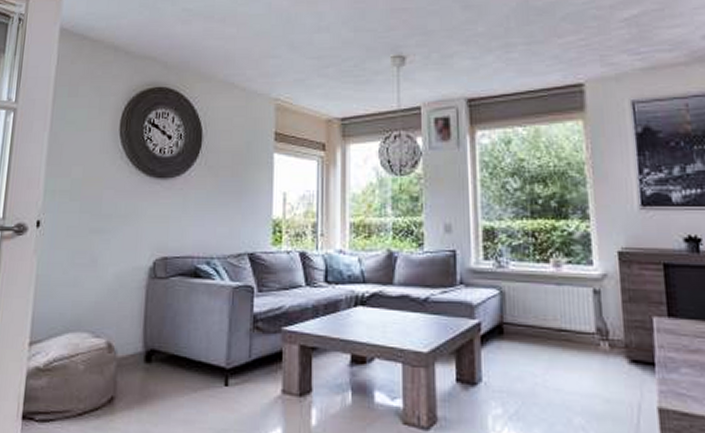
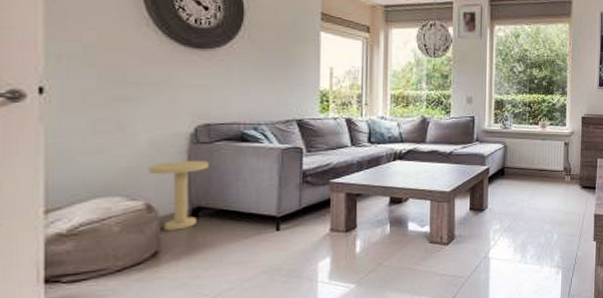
side table: none [111,296,164,375] -> present [148,160,209,231]

